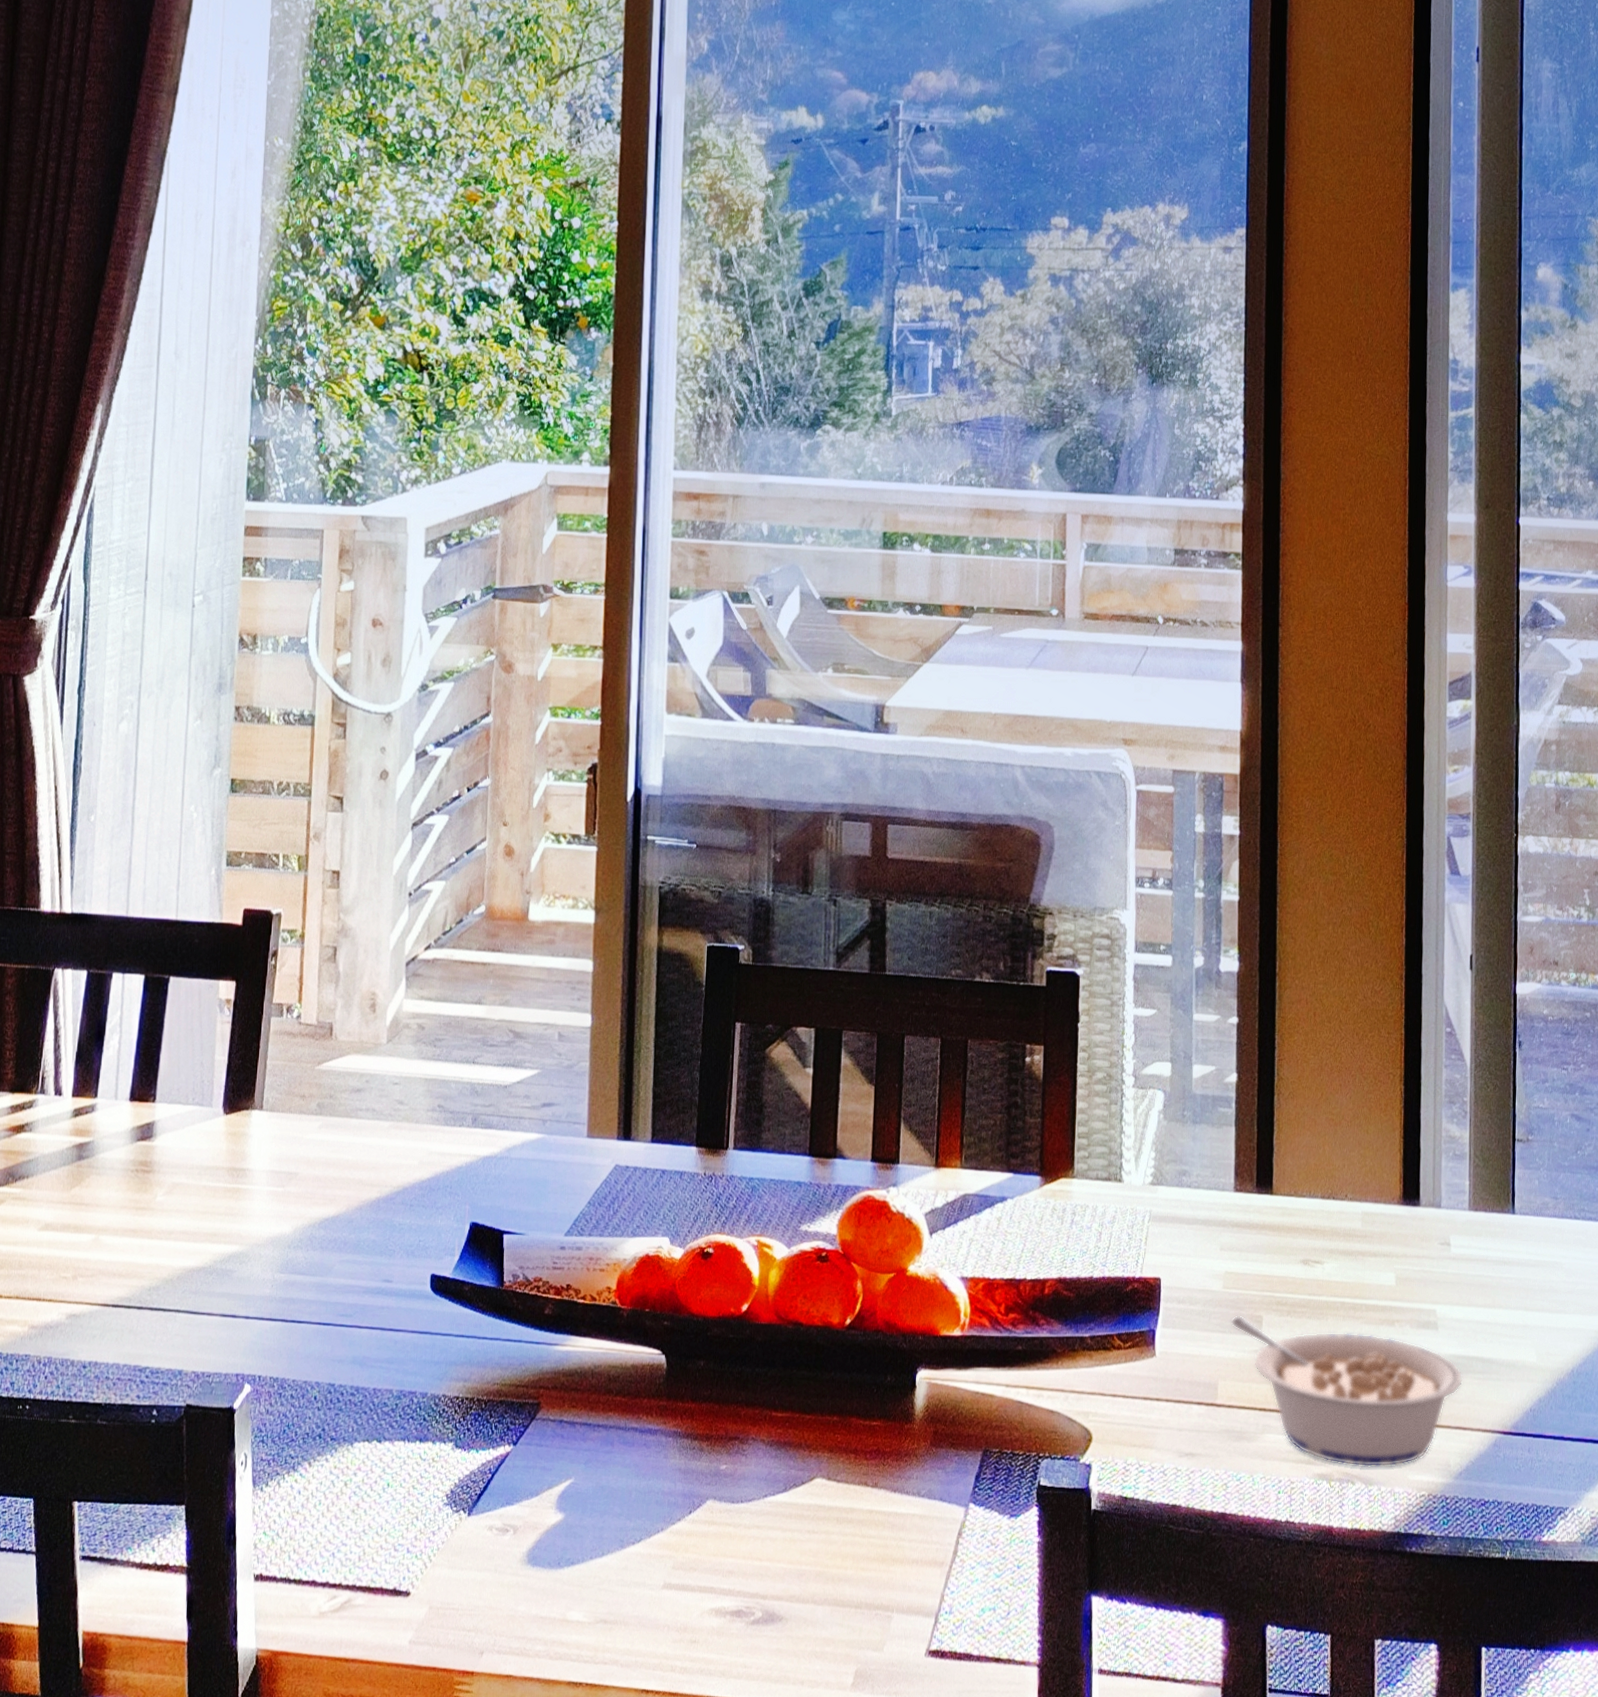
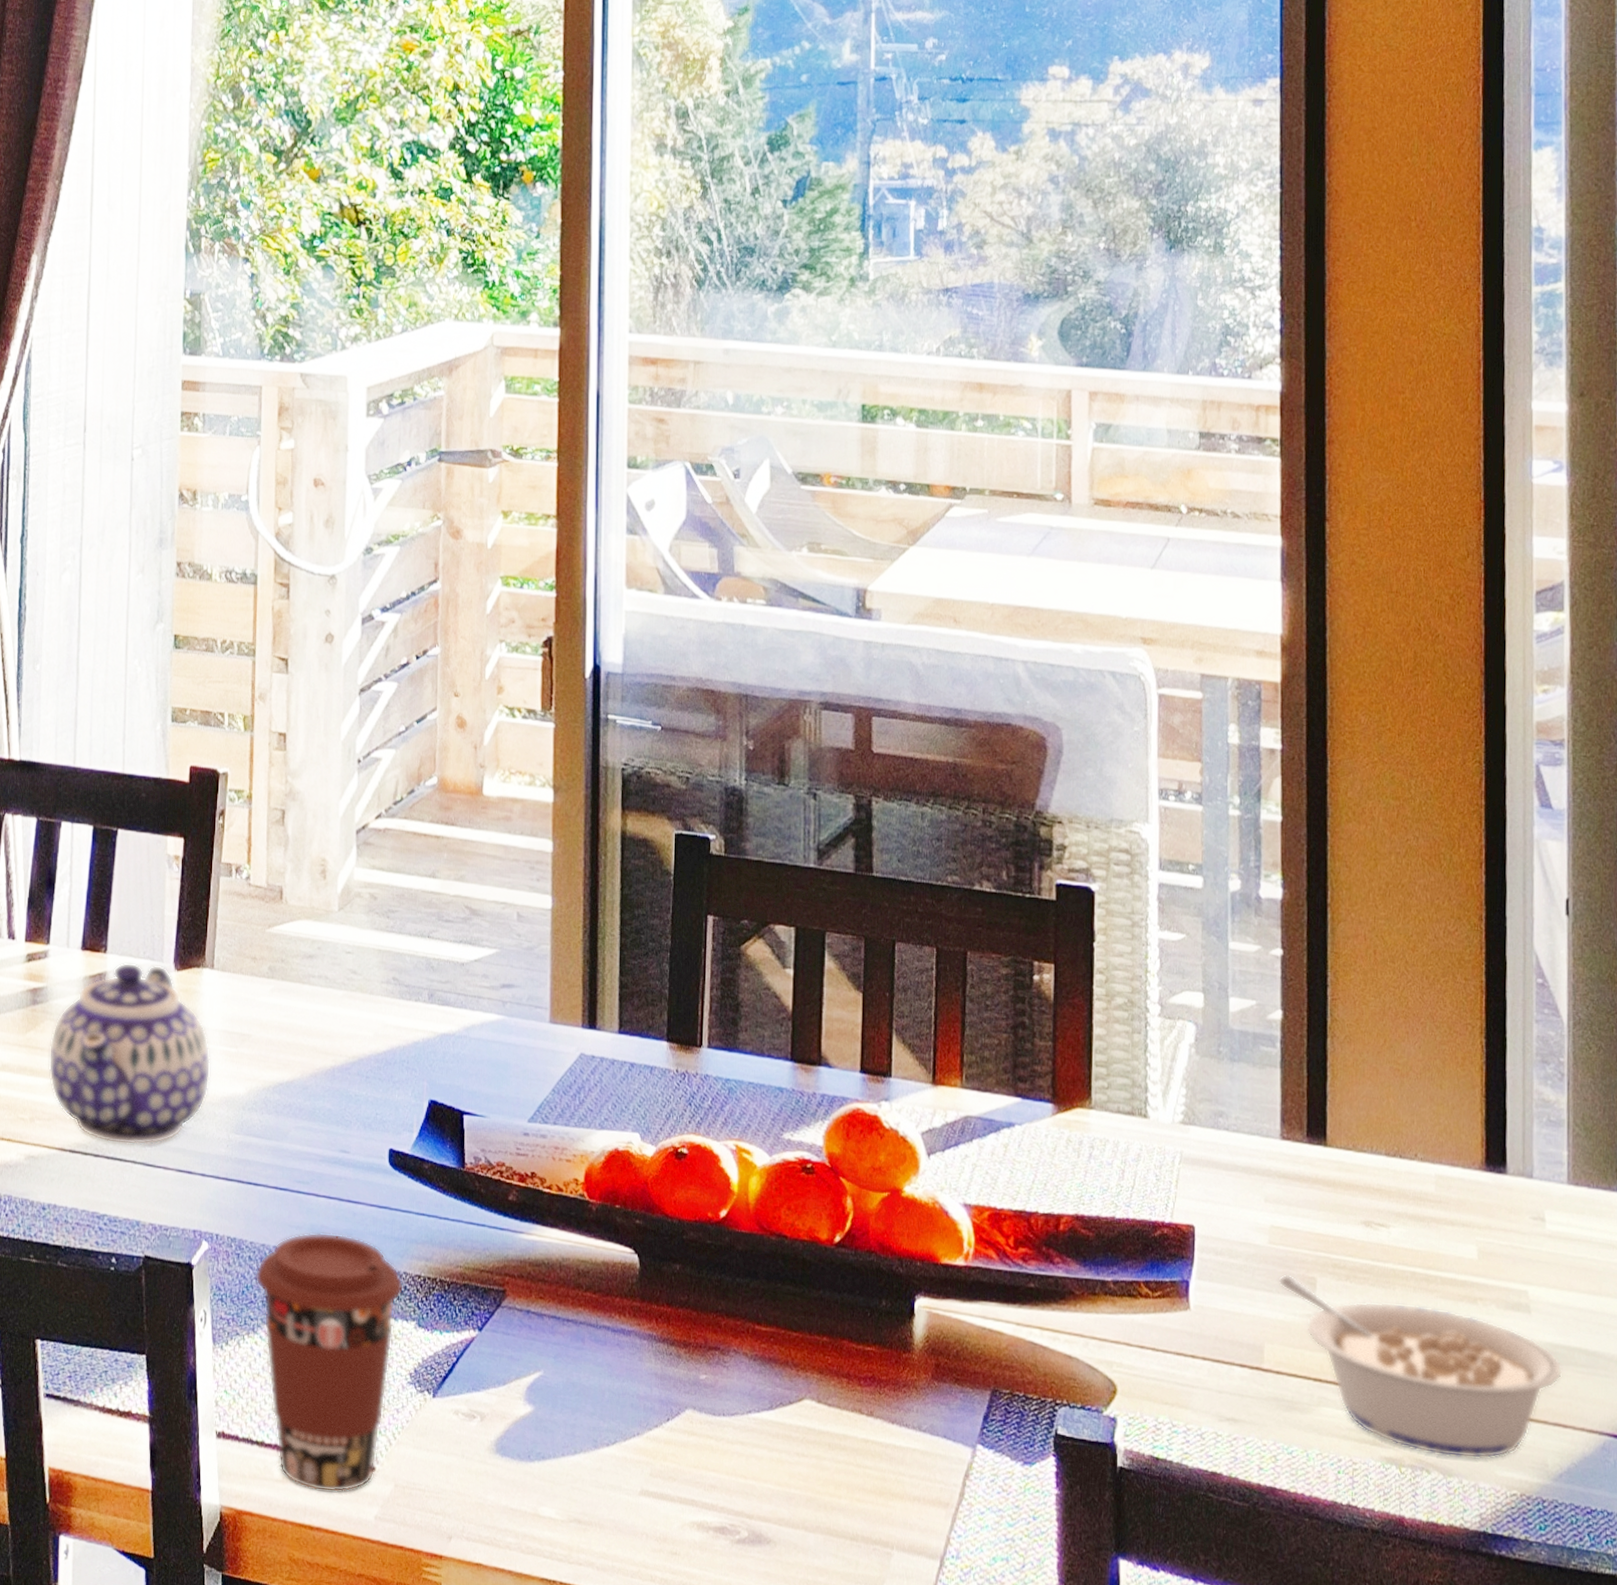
teapot: none [93,1110,258,1294] -> present [48,962,211,1145]
coffee cup: none [296,1363,443,1622] -> present [255,1232,404,1493]

